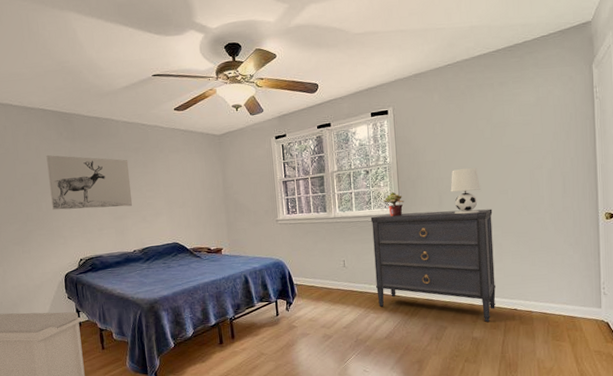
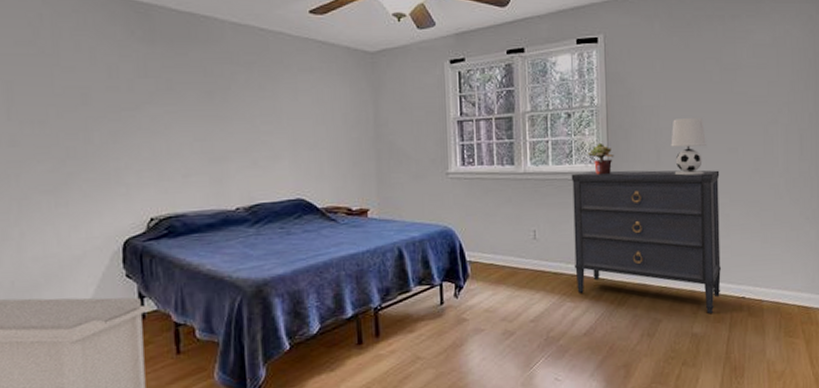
wall art: present [46,155,133,211] -> none [106,62,239,145]

